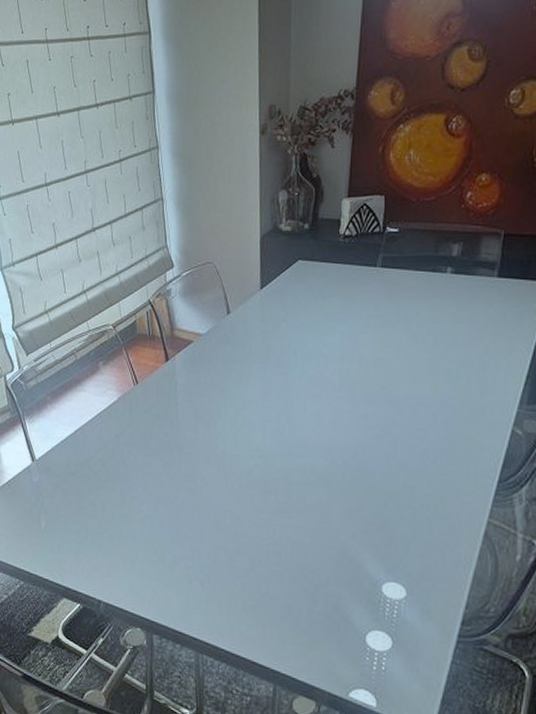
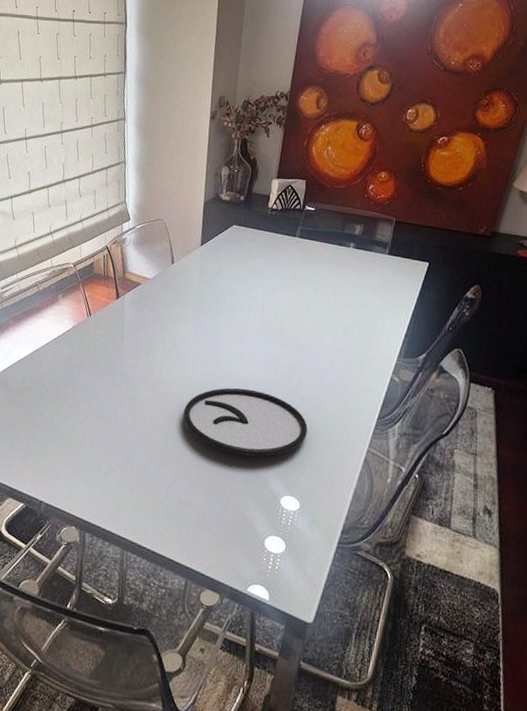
plate: none [255,456,409,537] -> present [183,387,308,457]

